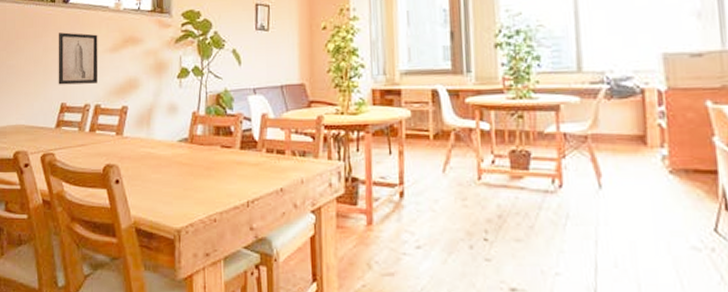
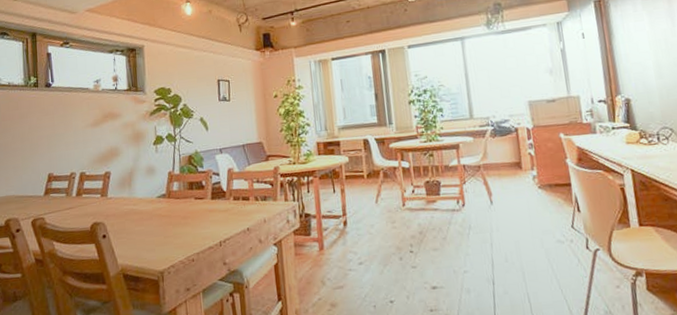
wall art: present [58,32,98,85] -> none [42,112,82,158]

